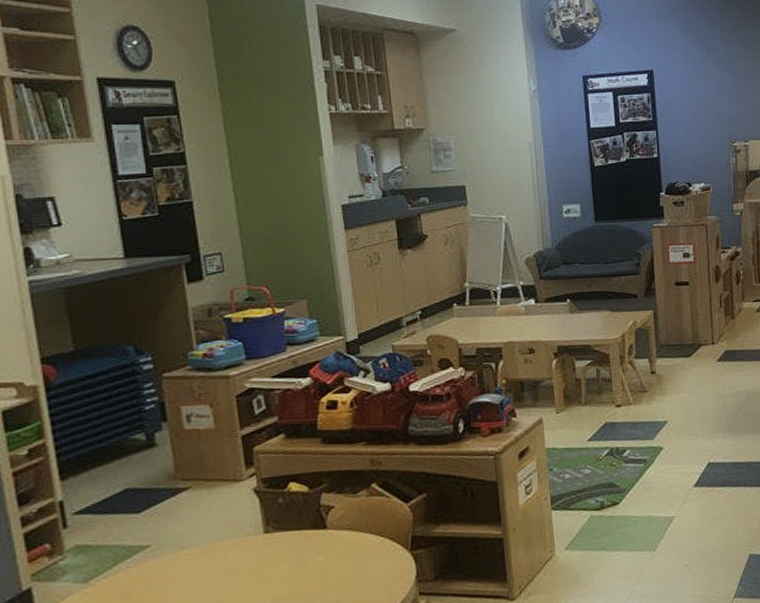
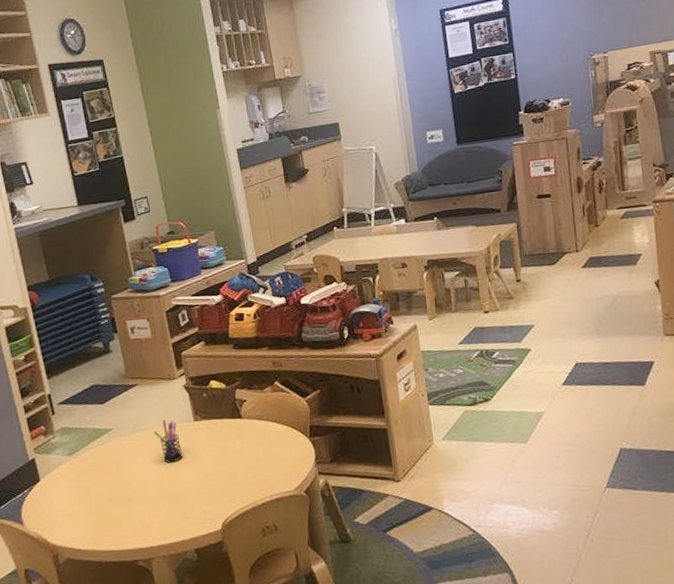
pen holder: none [207,532,246,587] -> present [153,420,183,462]

